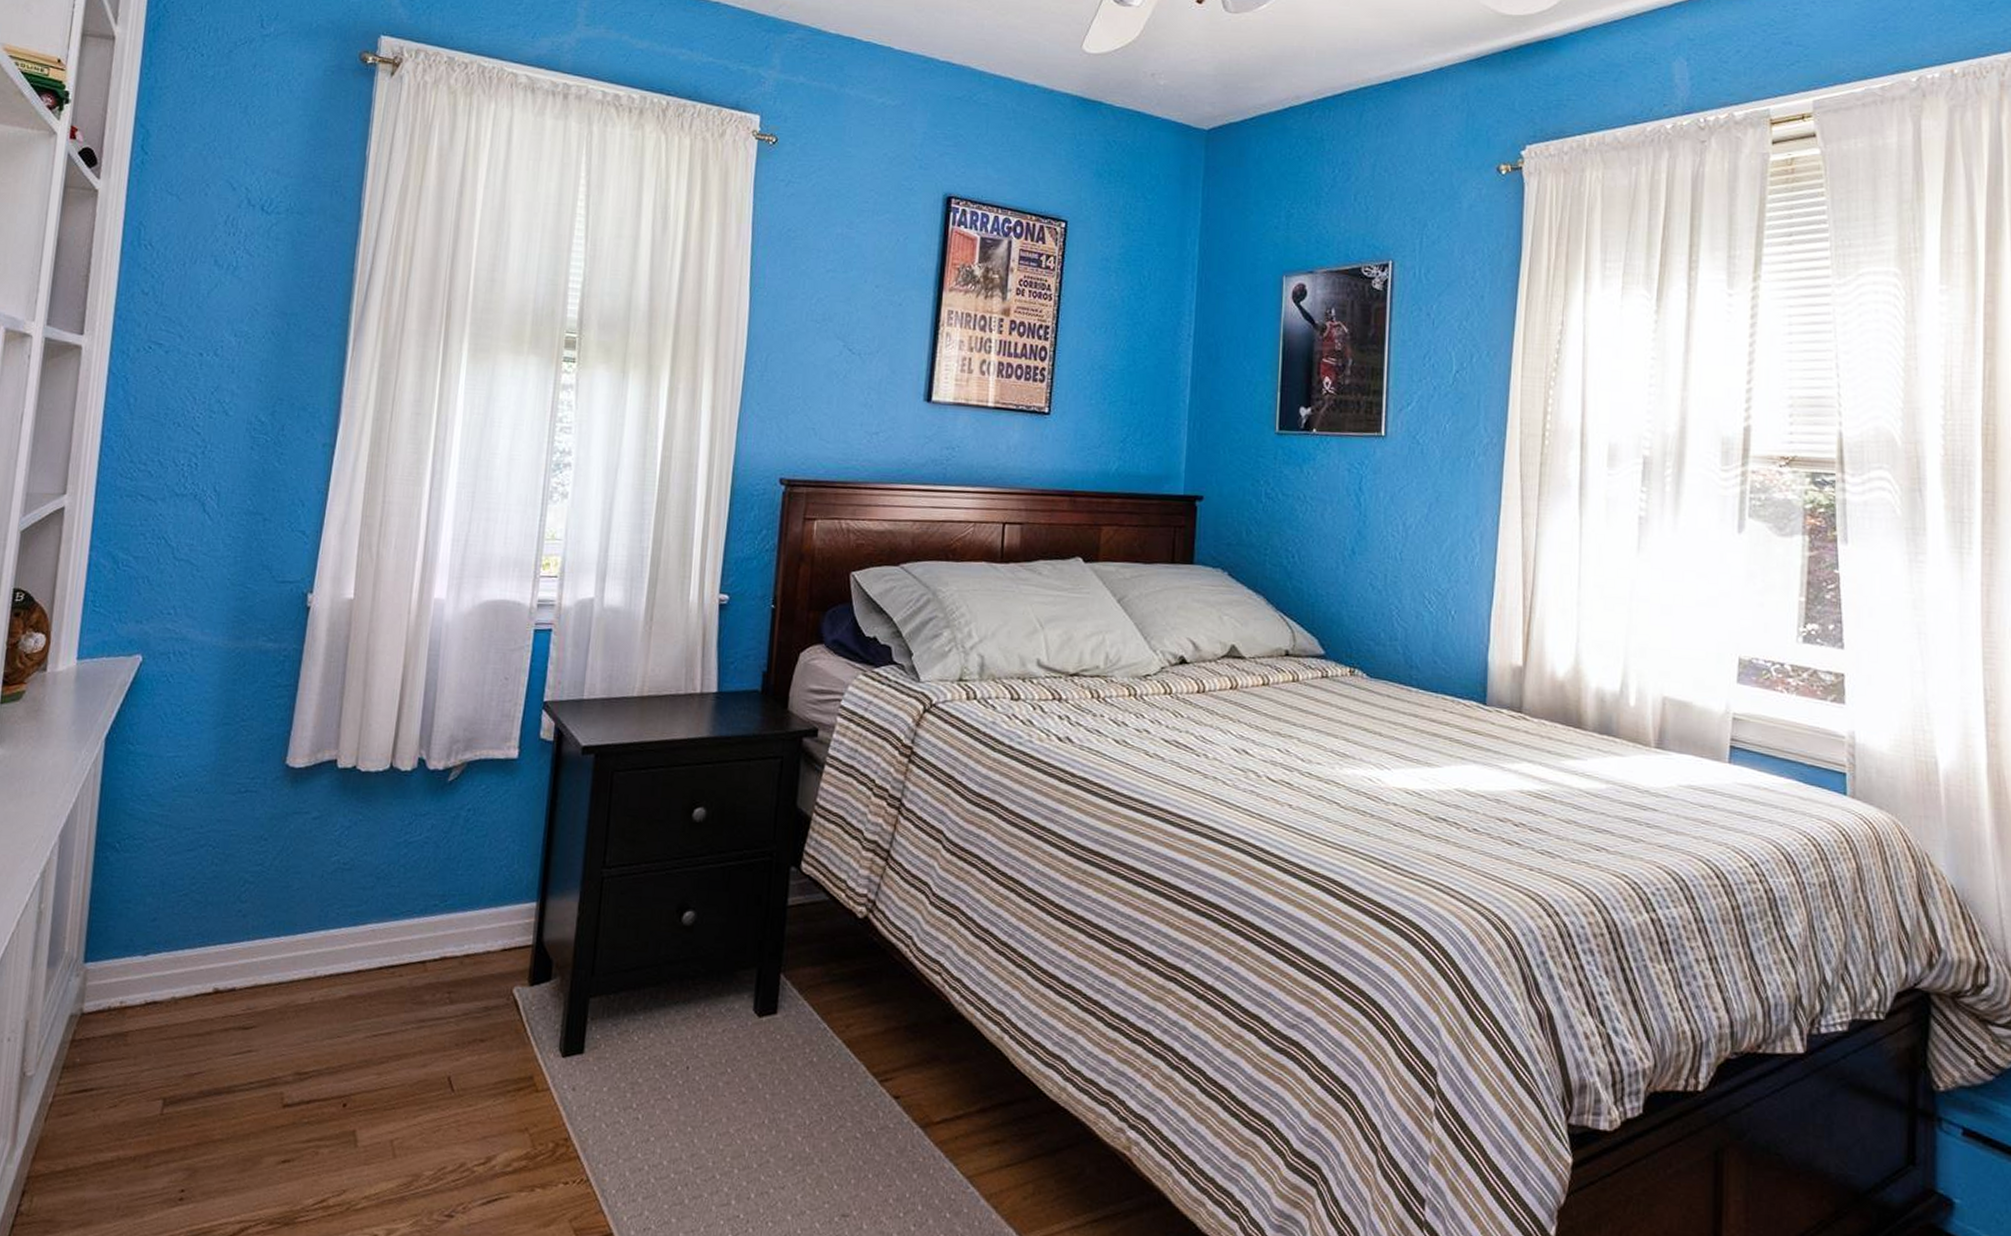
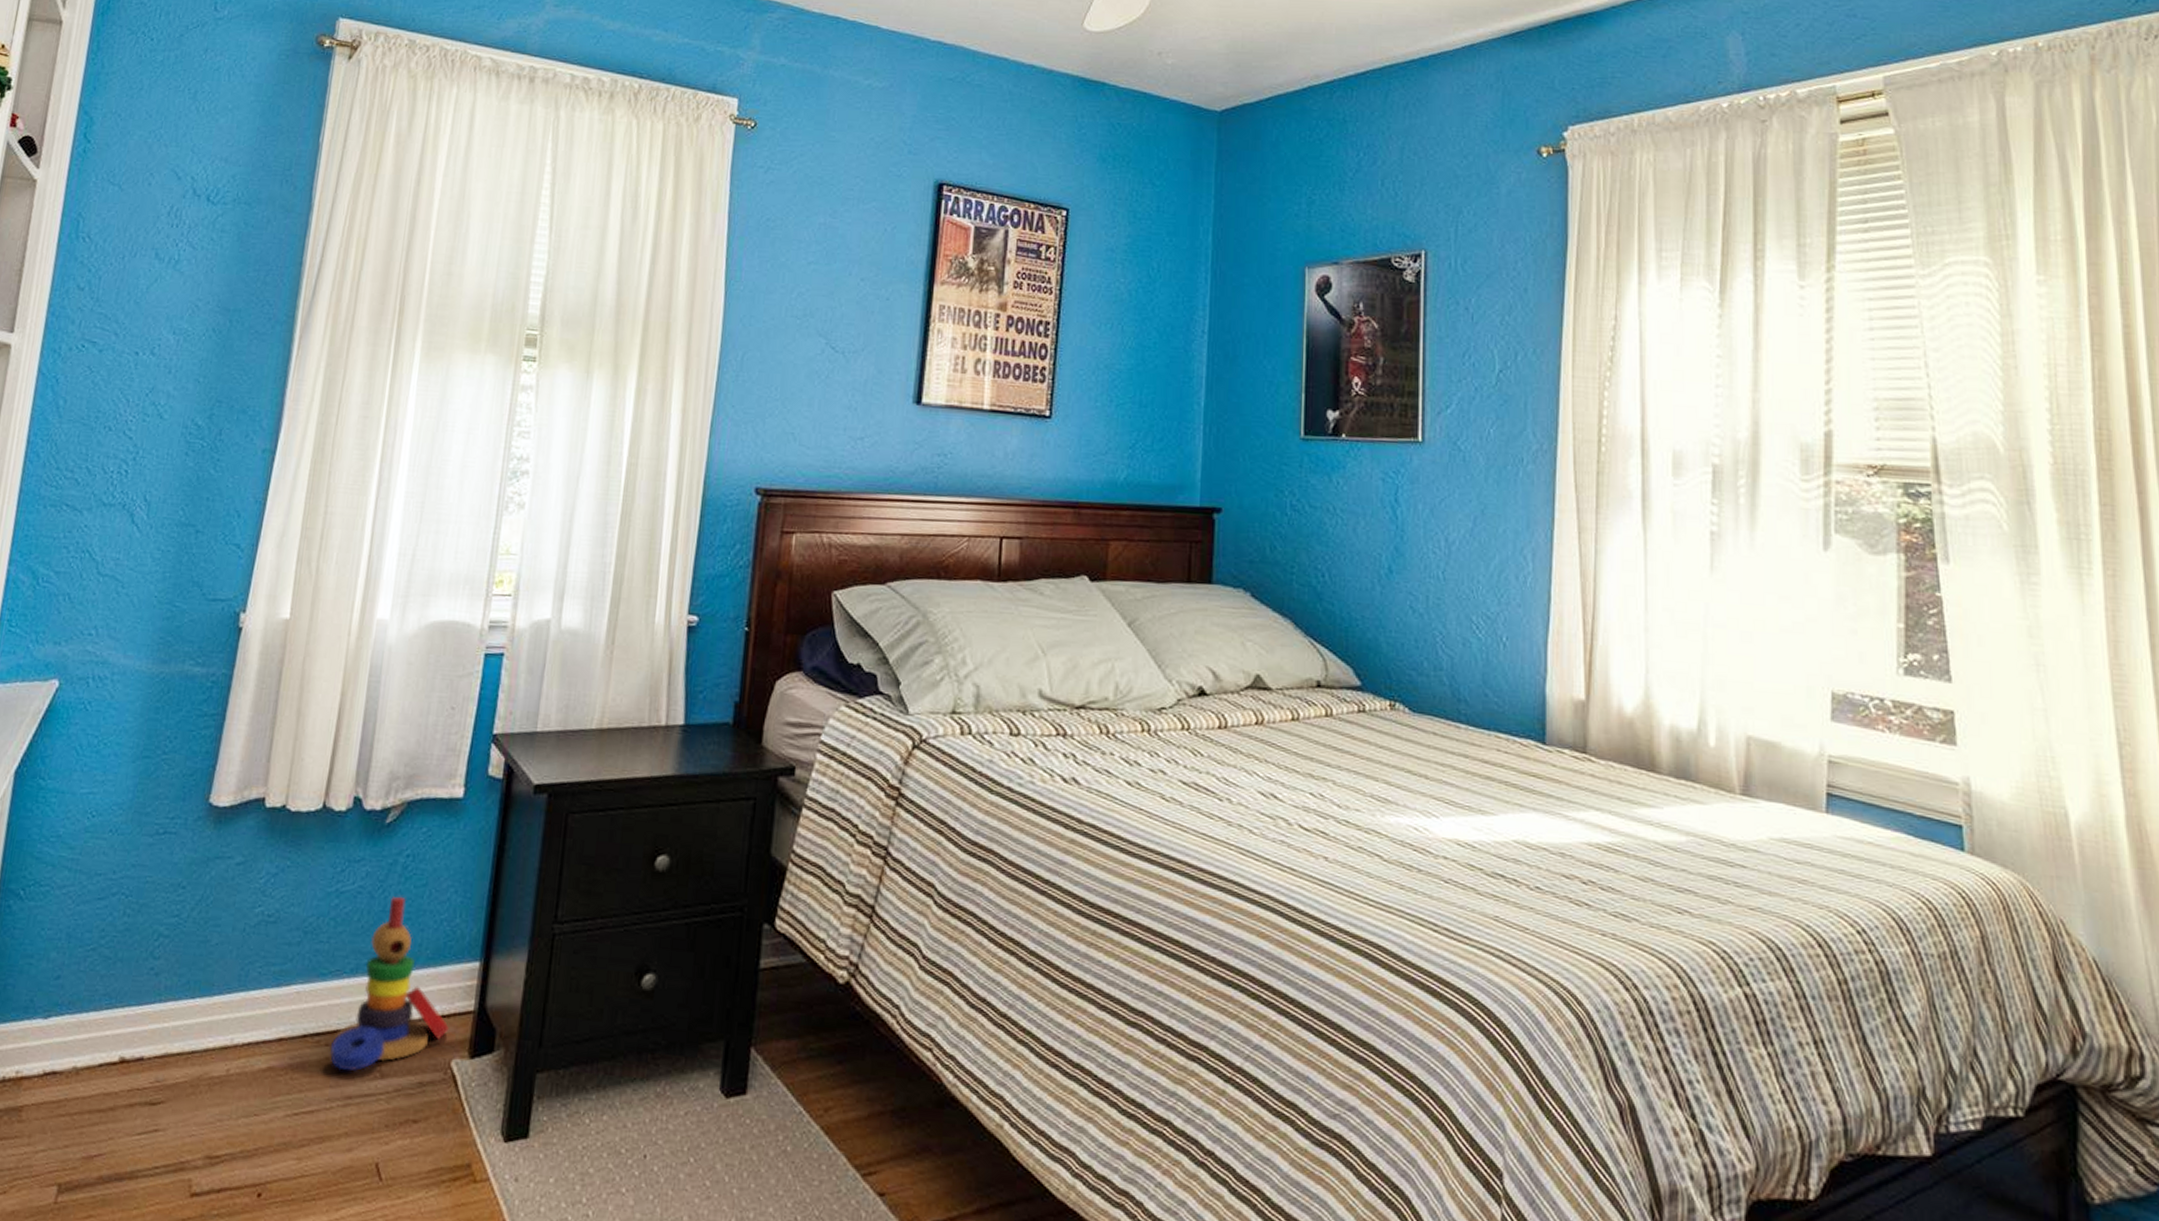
stacking toy: none [403,845,510,998] -> present [329,896,449,1071]

